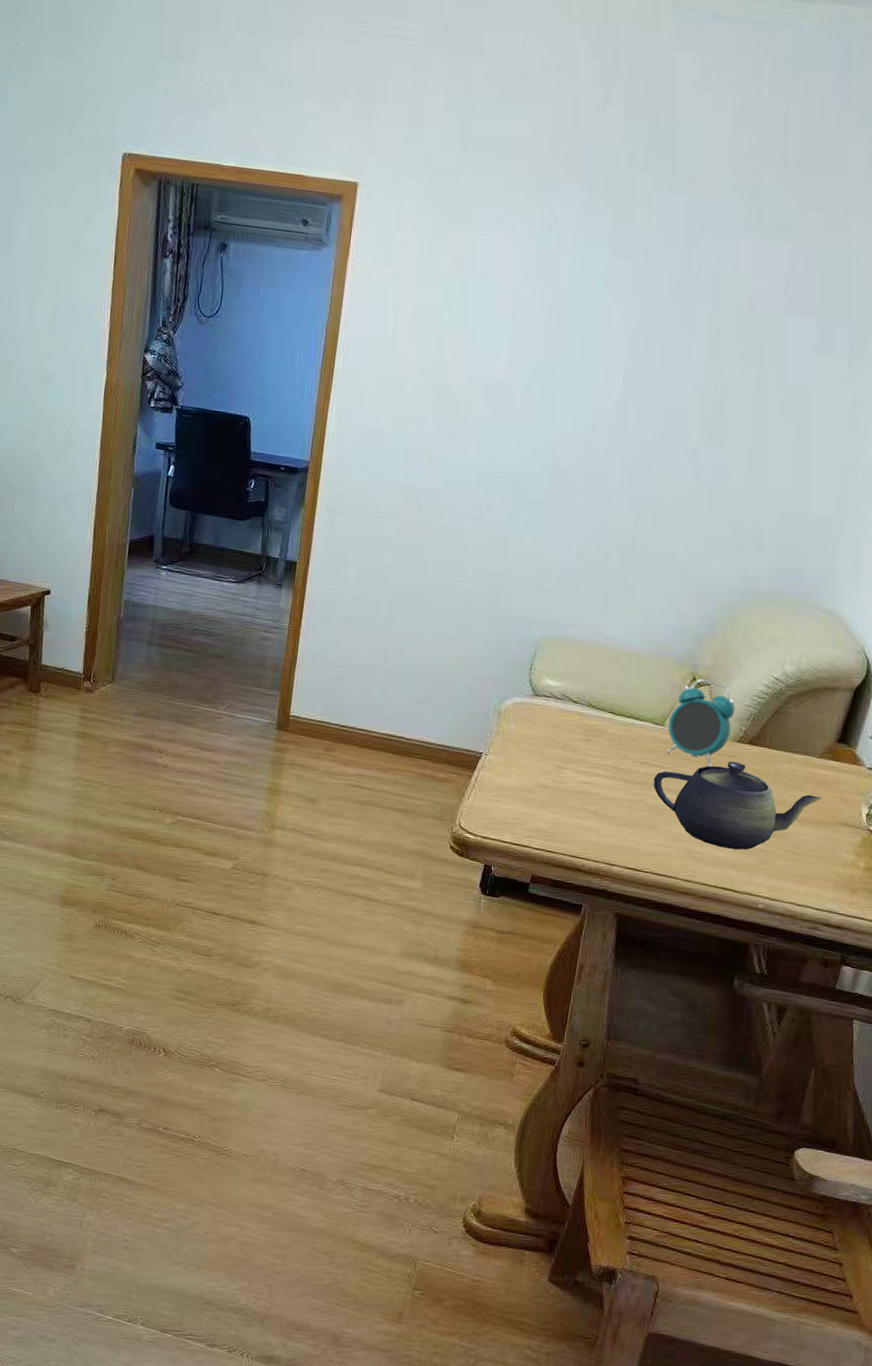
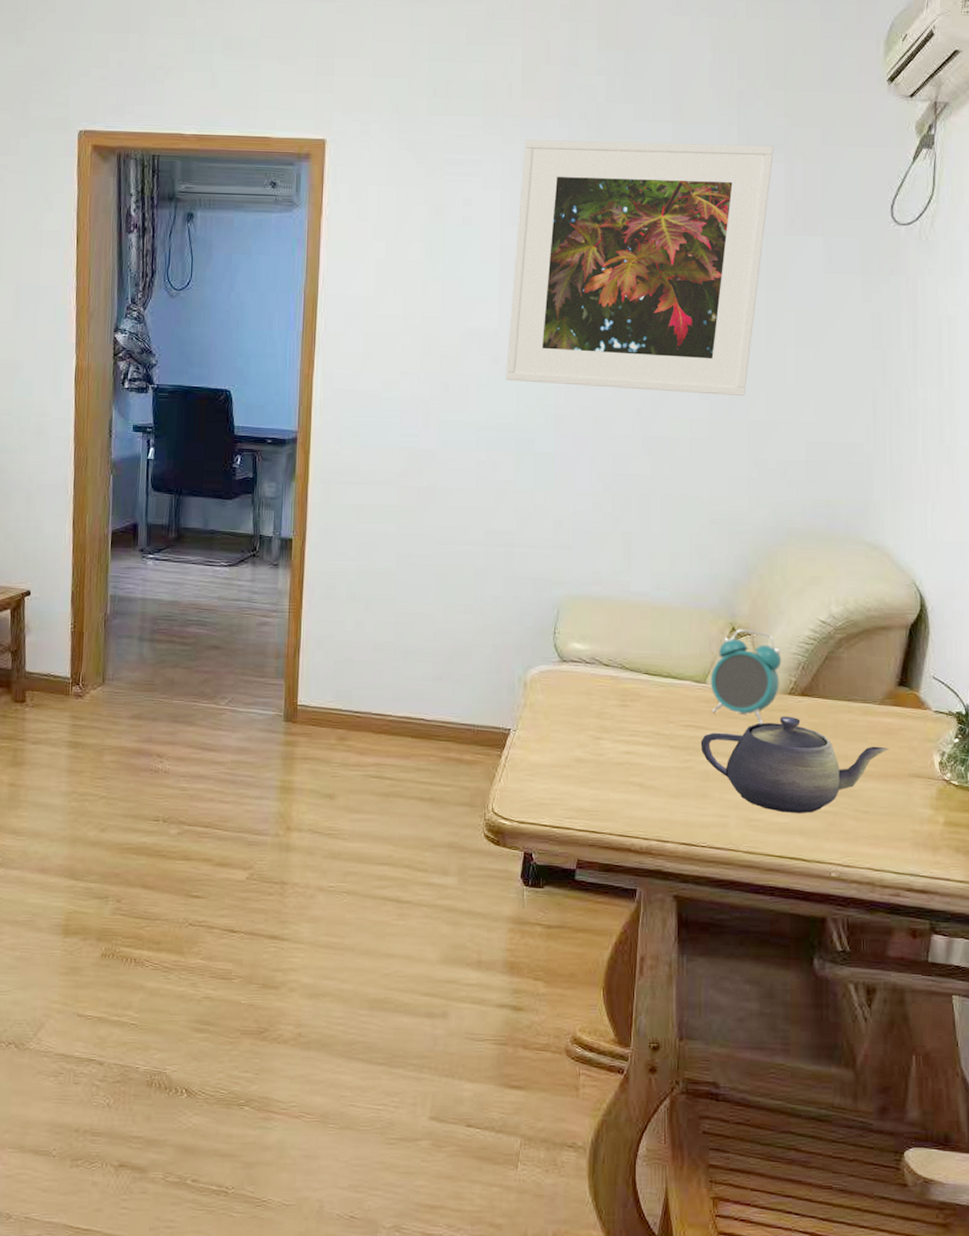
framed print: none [508,199,781,463] -> present [506,139,774,396]

